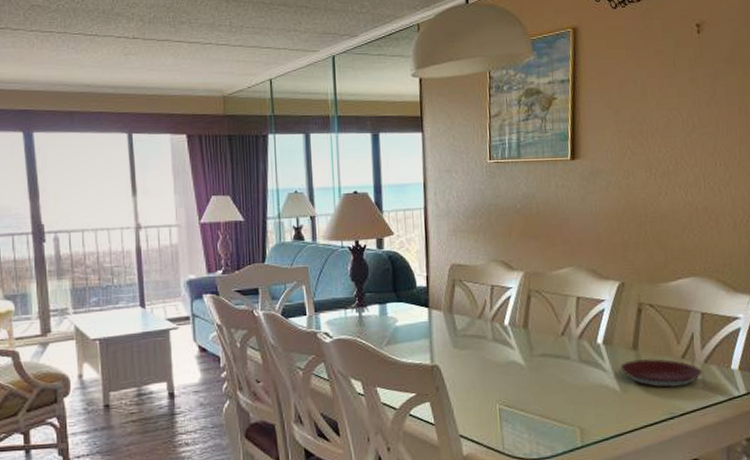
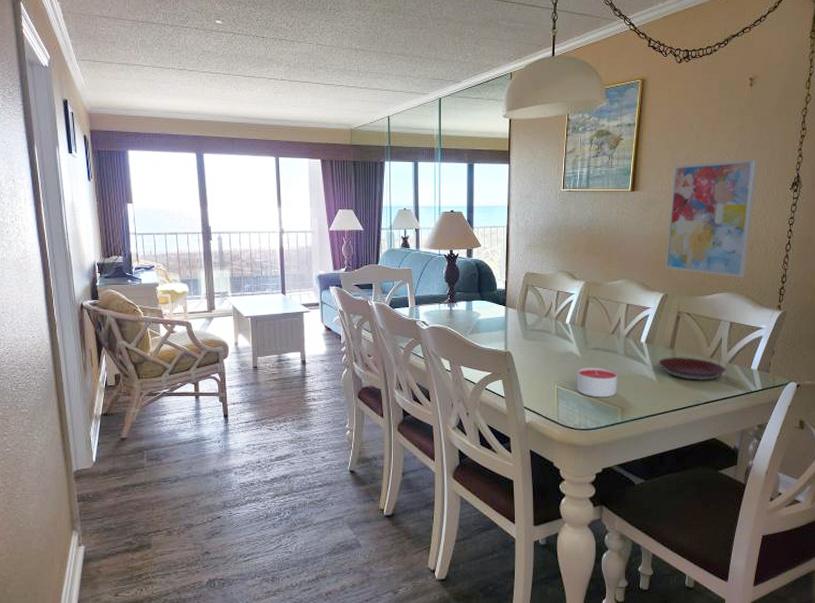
candle: none [523,378,573,417] -> present [577,367,618,398]
wall art: none [618,117,715,259] -> present [665,159,757,278]

